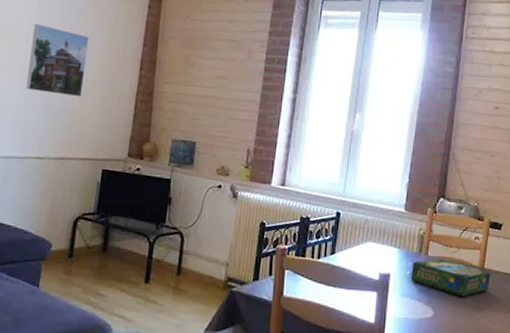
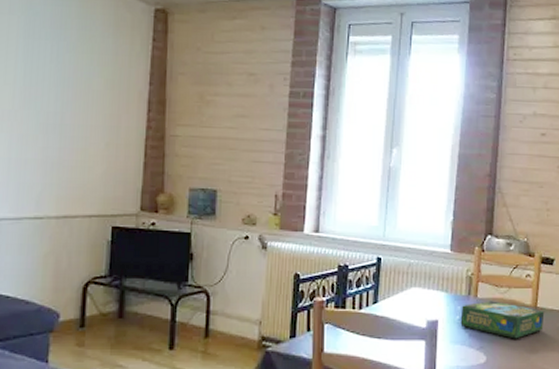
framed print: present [26,23,89,97] -> none [16,64,86,146]

